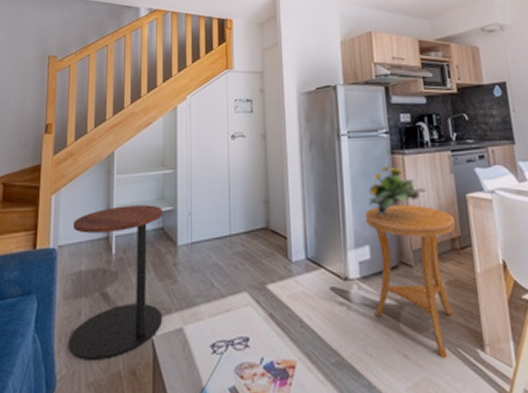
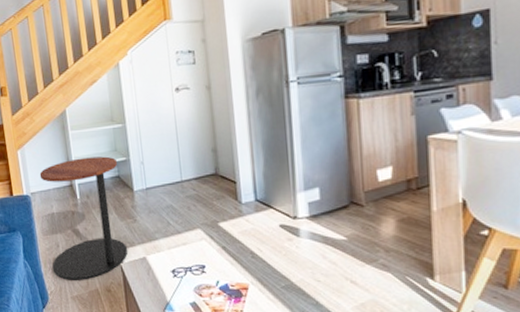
side table: present [365,204,455,359] -> none [315,148,412,285]
flowering plant: present [368,165,426,215] -> none [319,109,382,159]

